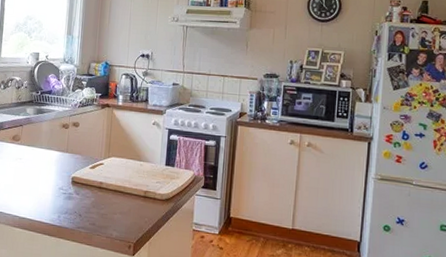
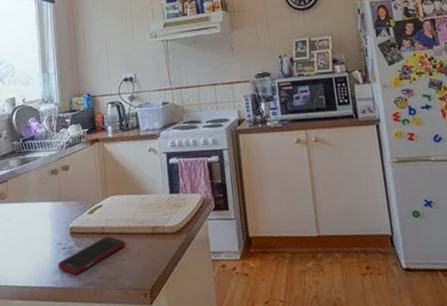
cell phone: none [57,191,119,218] -> present [58,236,126,275]

